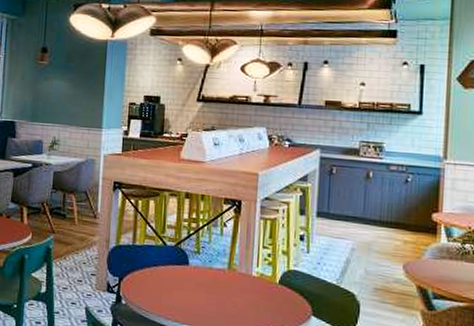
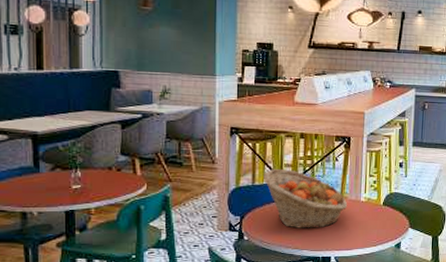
fruit basket: none [145,230,237,302] -> present [264,169,348,228]

